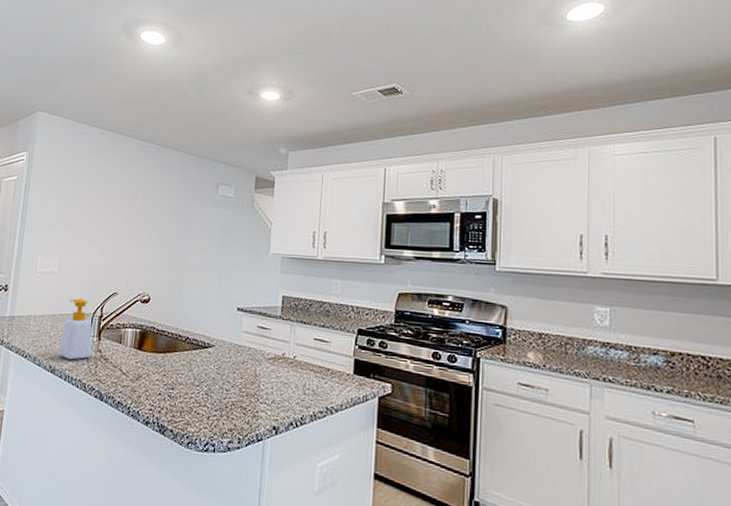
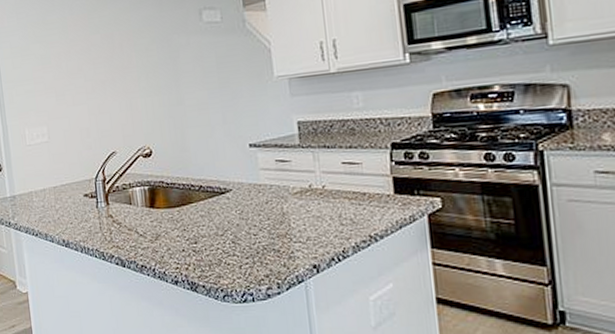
soap bottle: present [59,298,92,360] -> none [67,165,103,231]

